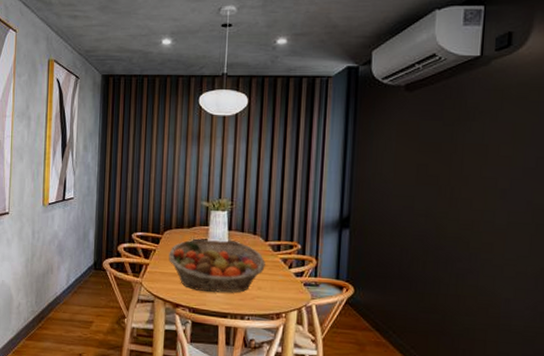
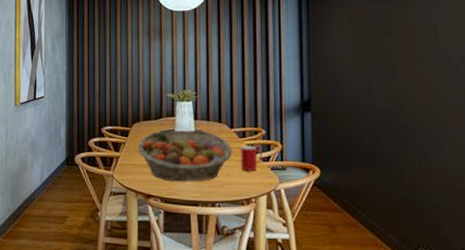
cup: none [273,260,296,286] -> present [241,146,263,171]

